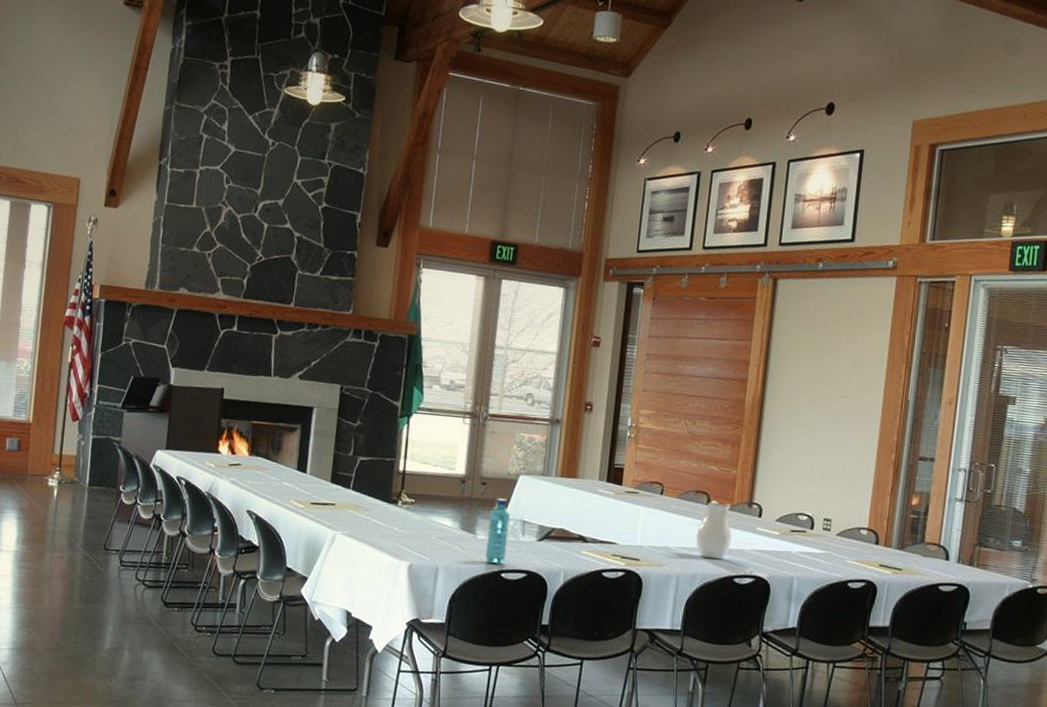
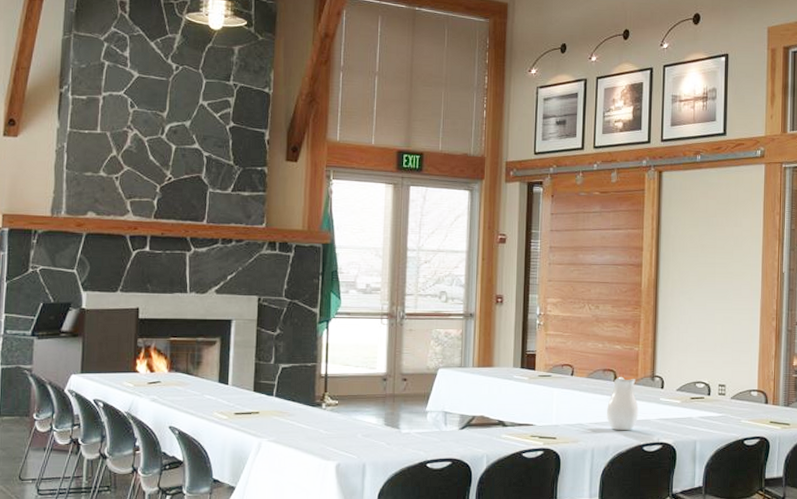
water bottle: present [485,498,510,564] -> none [411,392,432,455]

